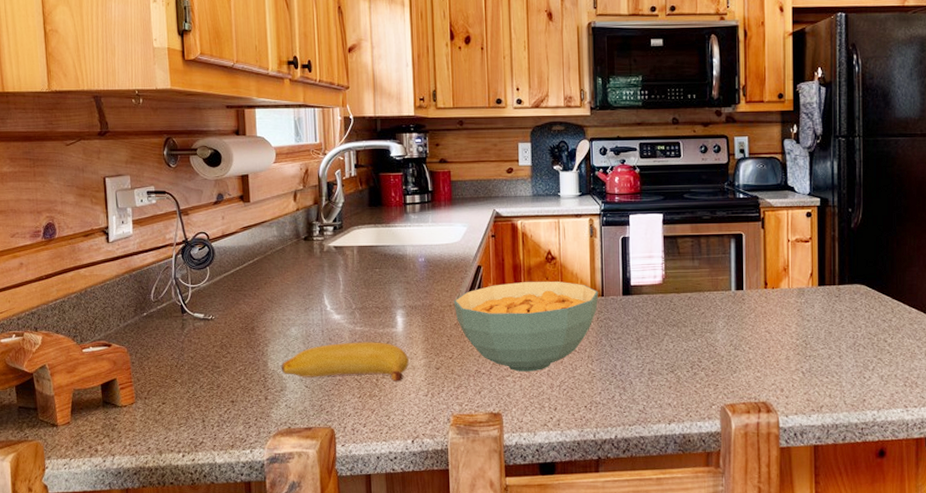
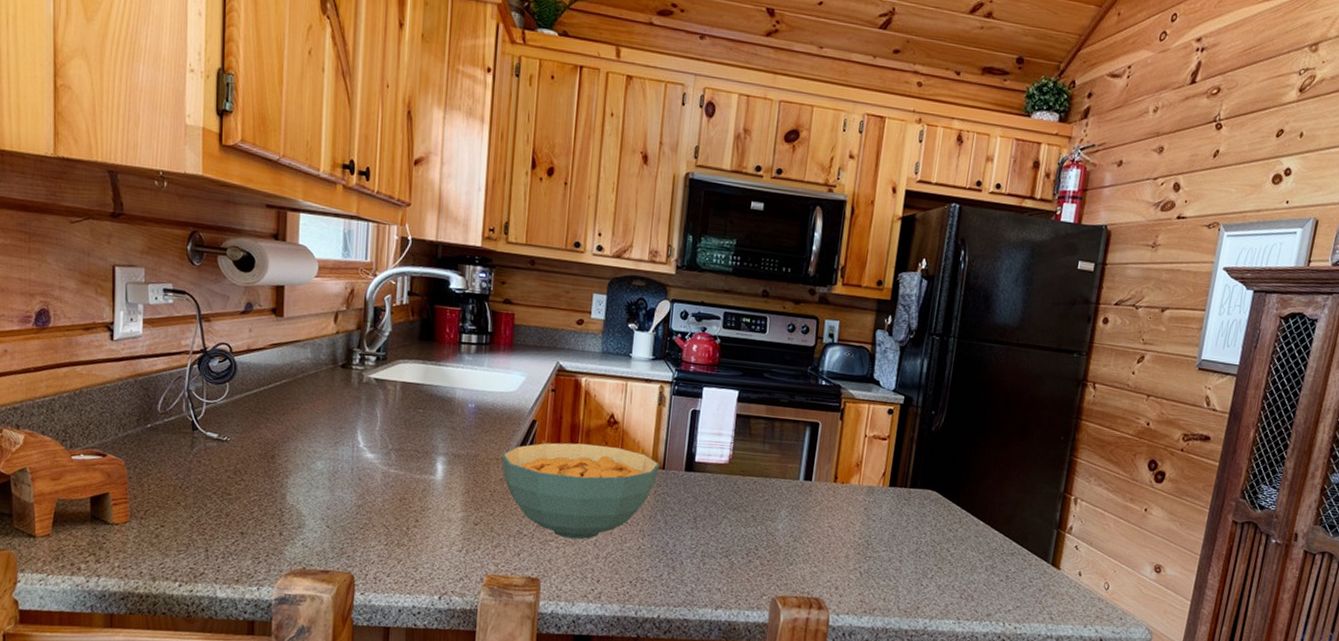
banana: present [281,342,409,382] -> none [301,484,445,533]

